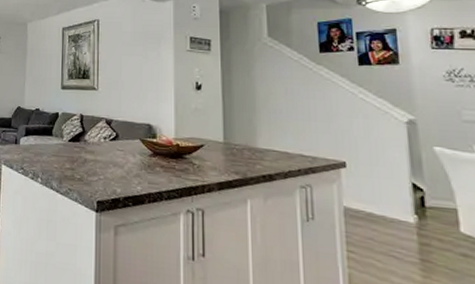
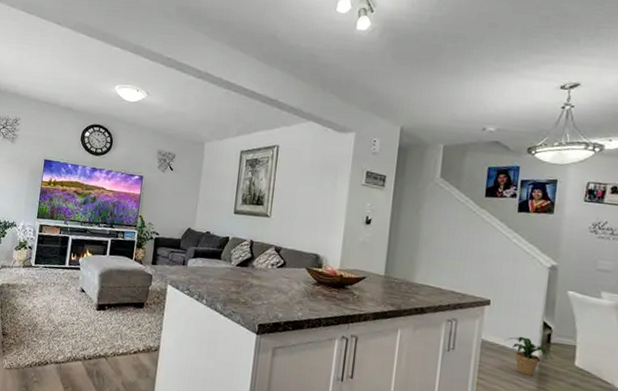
potted plant: none [371,201,432,247] -> present [505,336,553,376]

